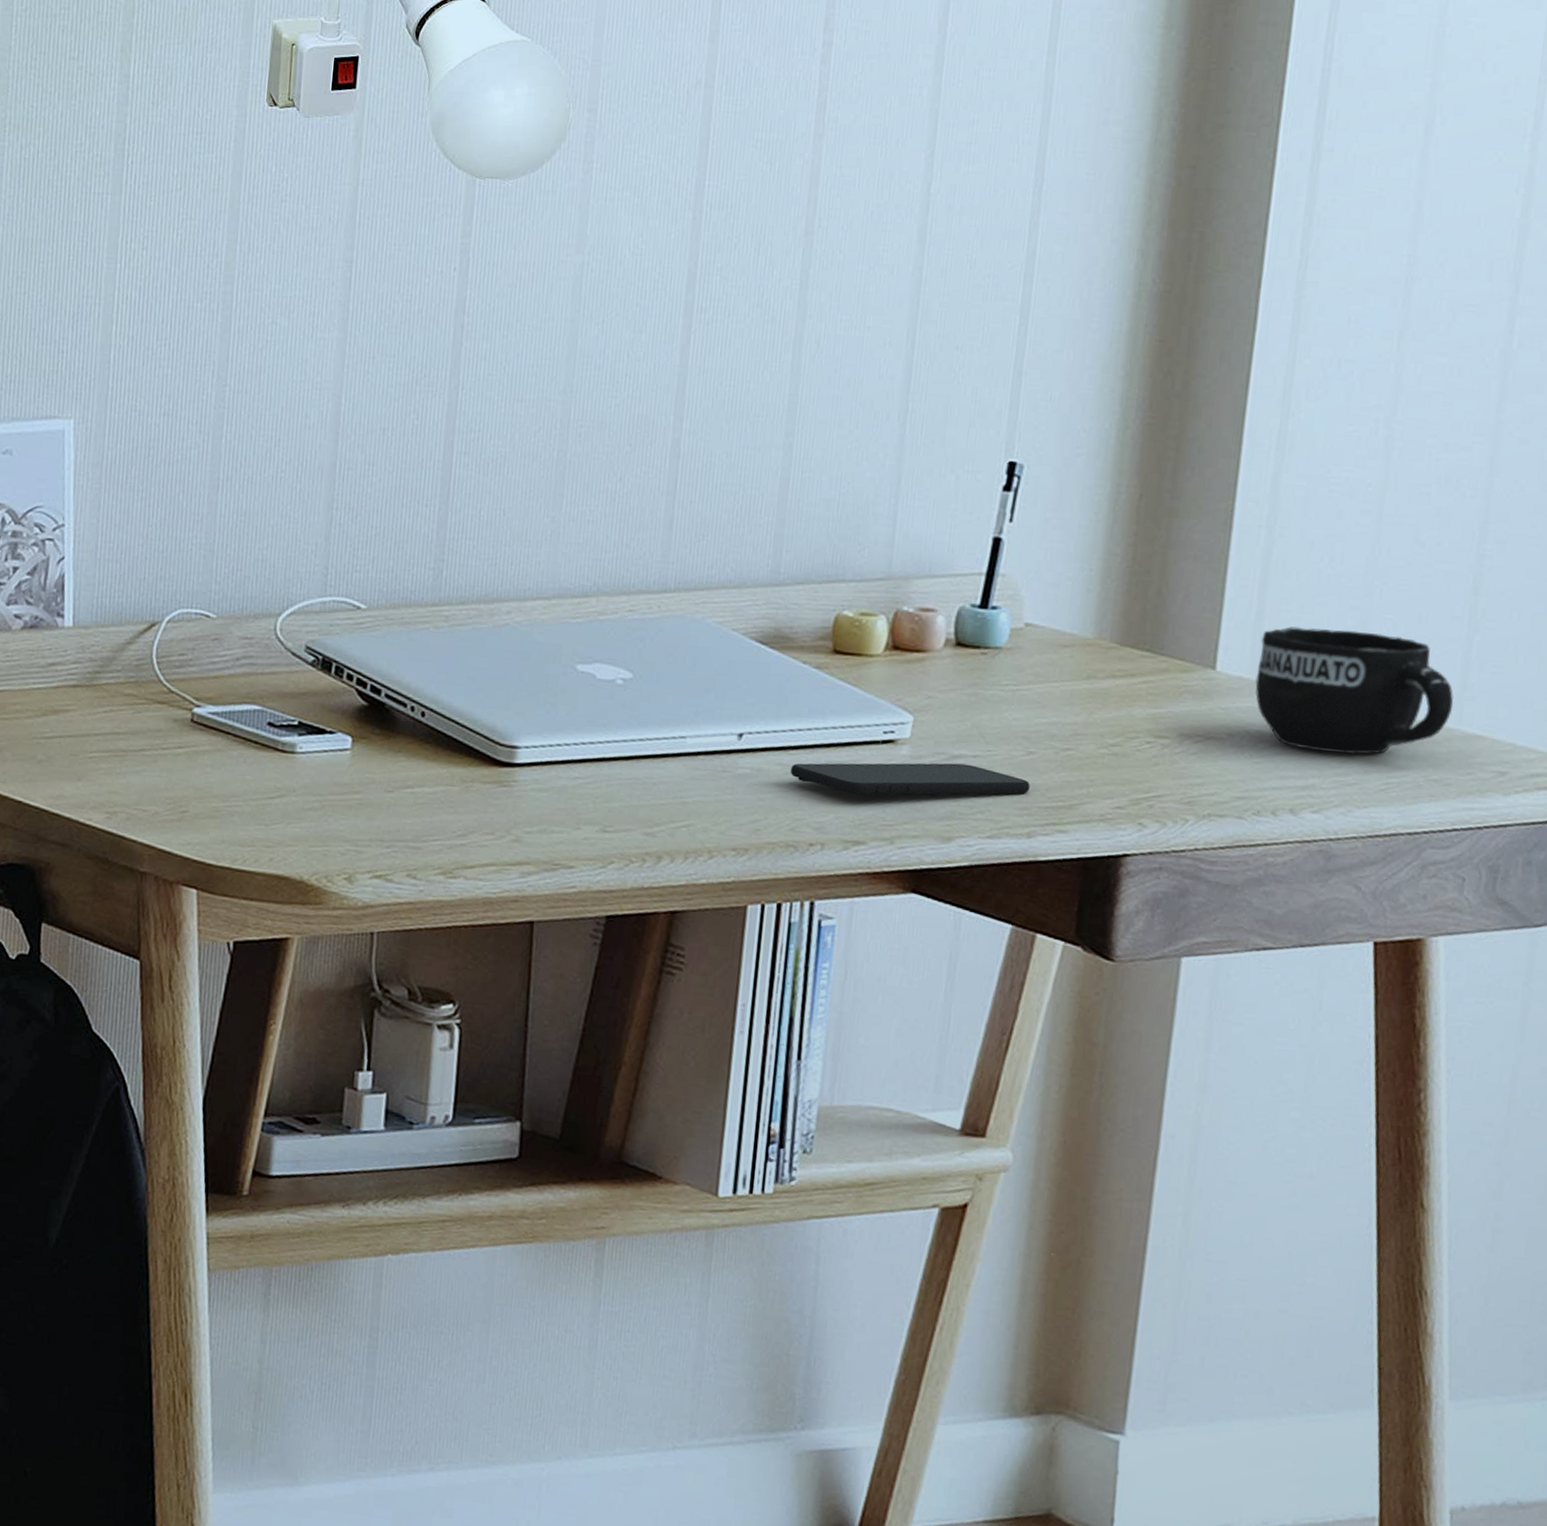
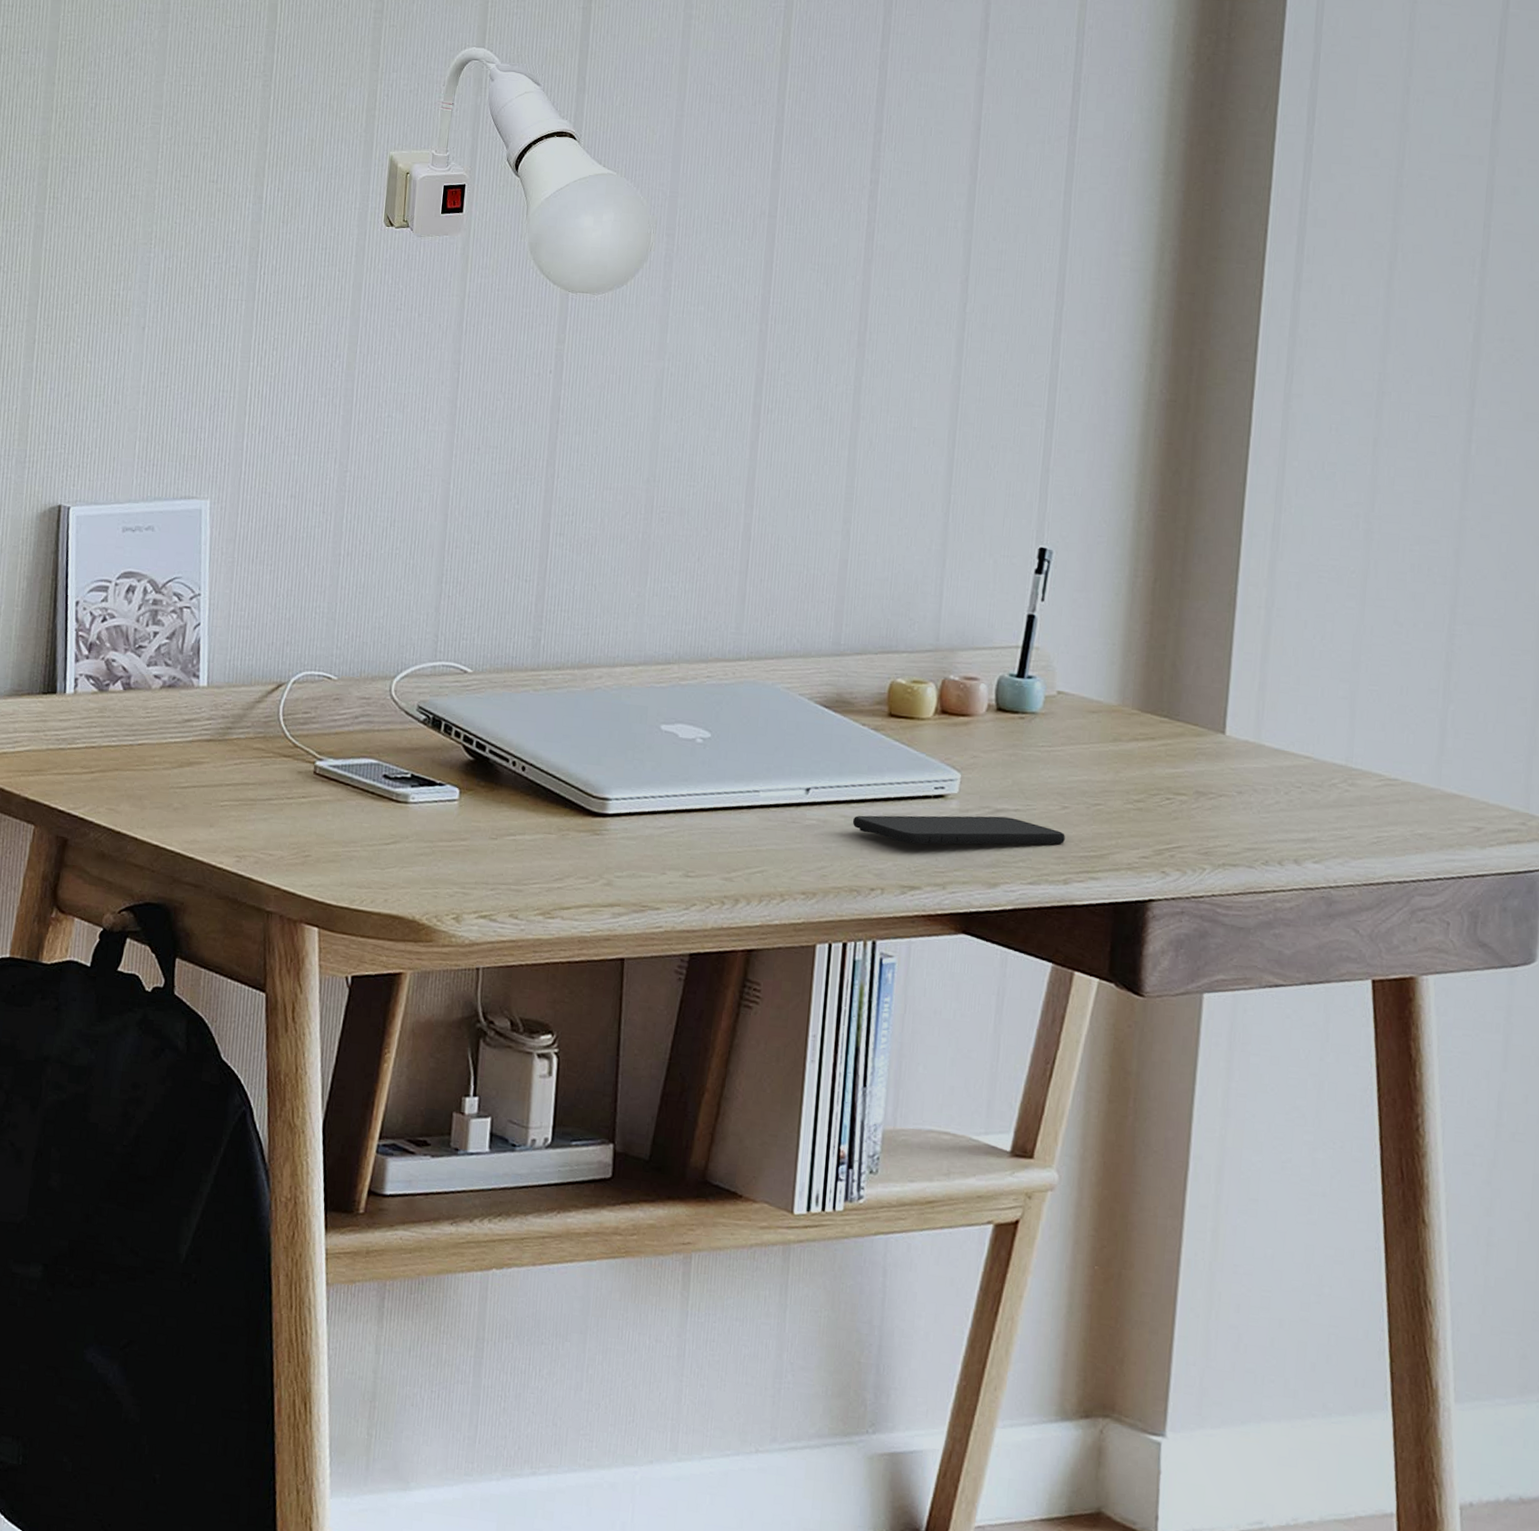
mug: present [1255,626,1454,755] -> none [1260,696,1434,811]

